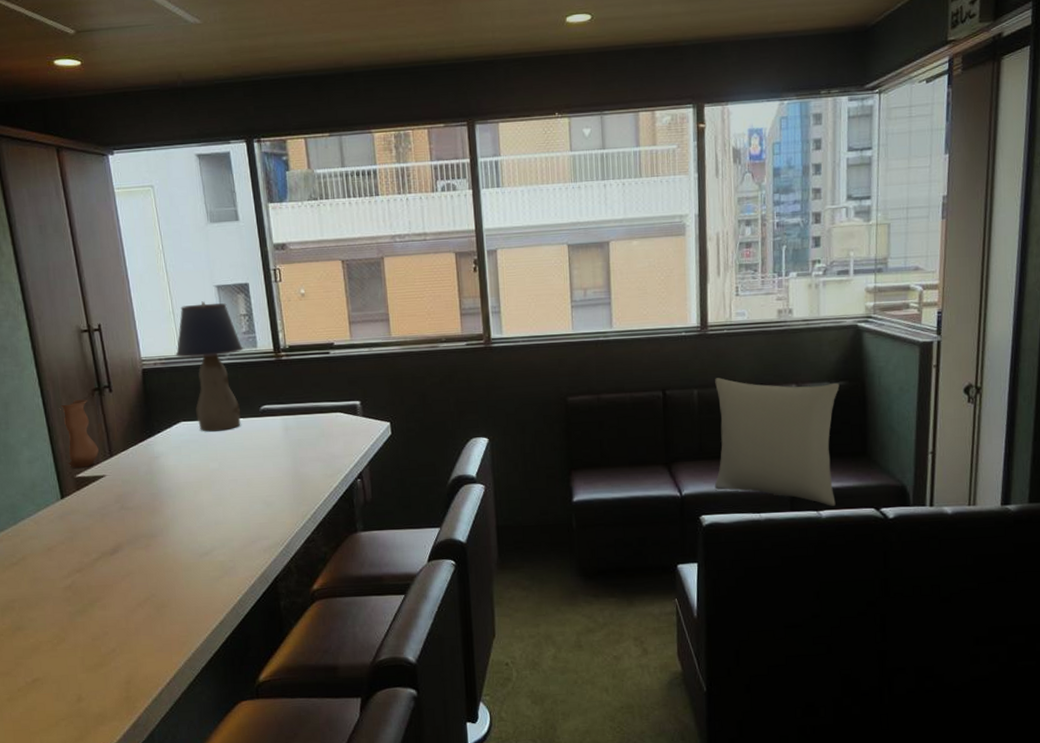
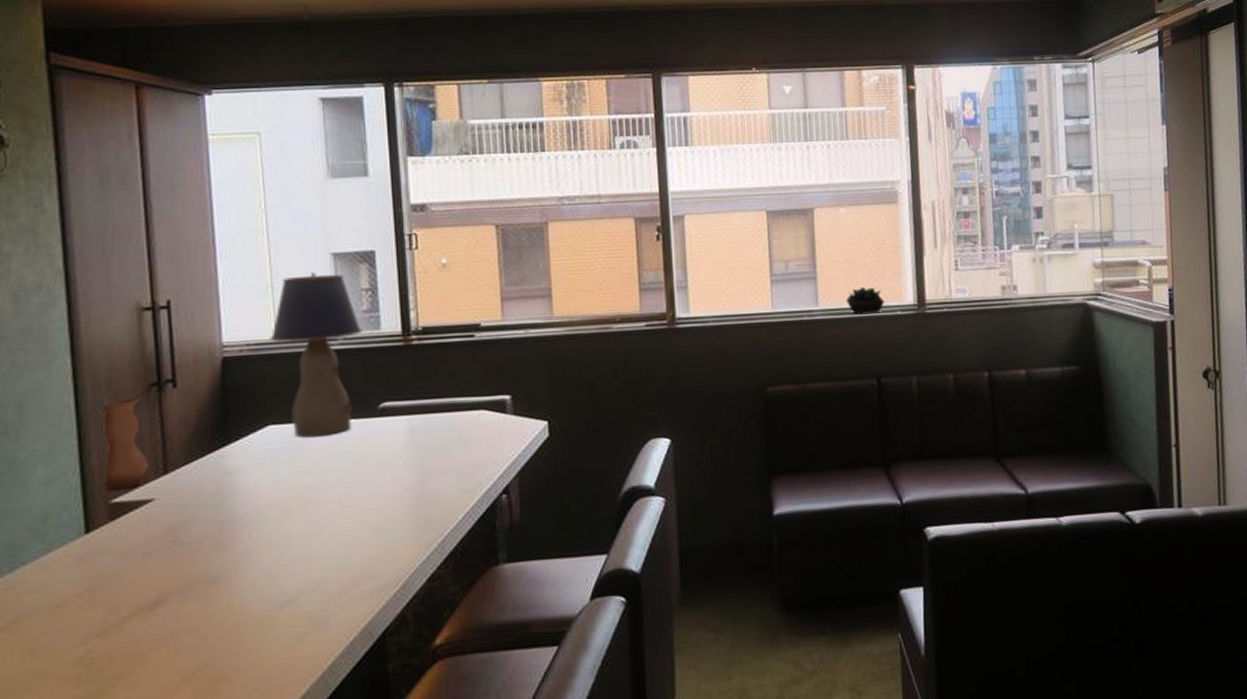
succulent plant: none [636,311,671,336] -> present [845,286,885,315]
pillow: present [714,378,840,507] -> none [936,363,1077,512]

